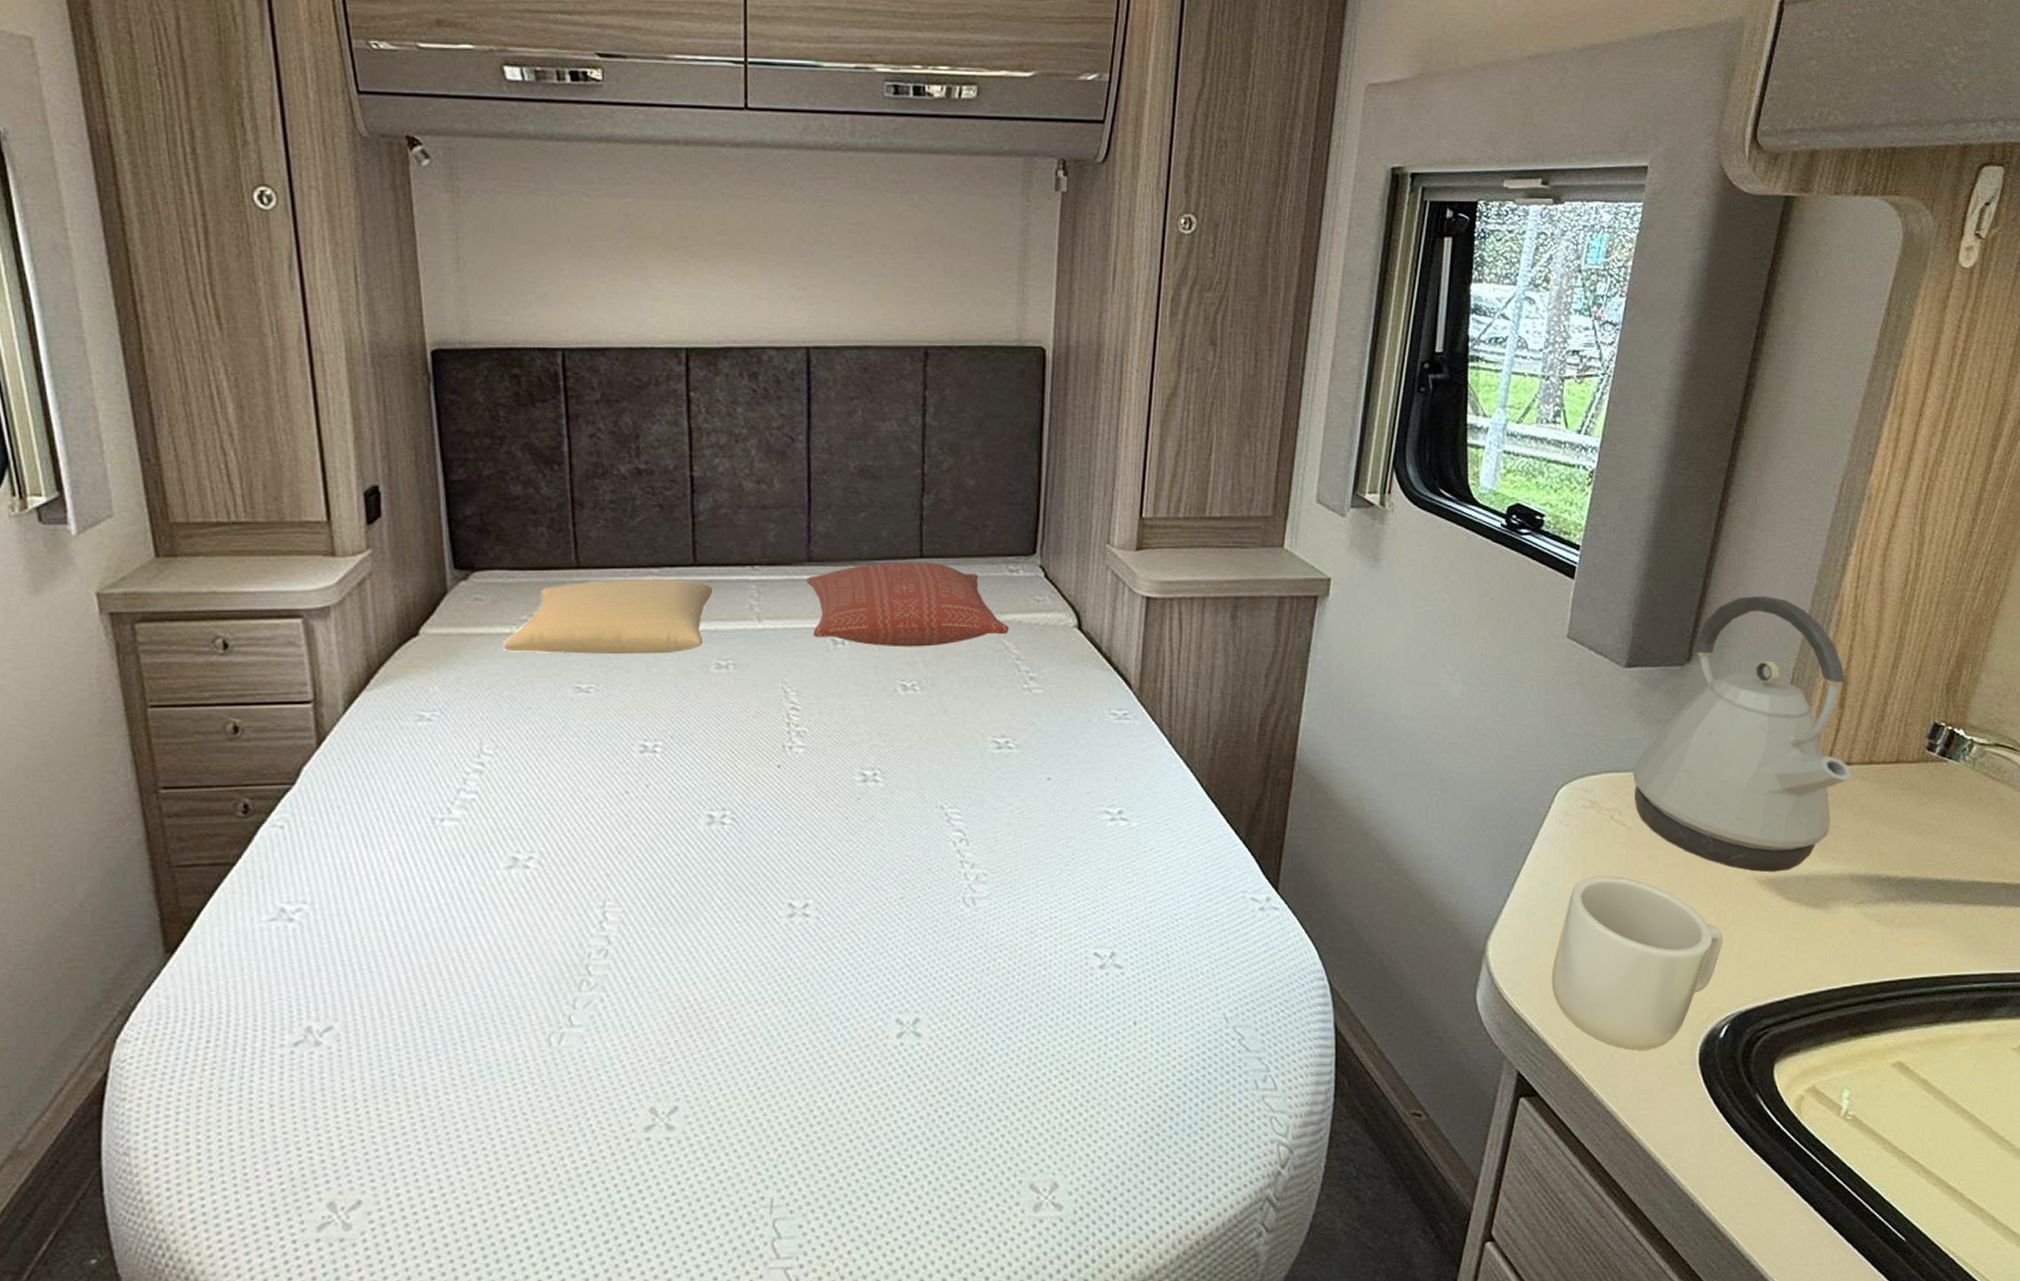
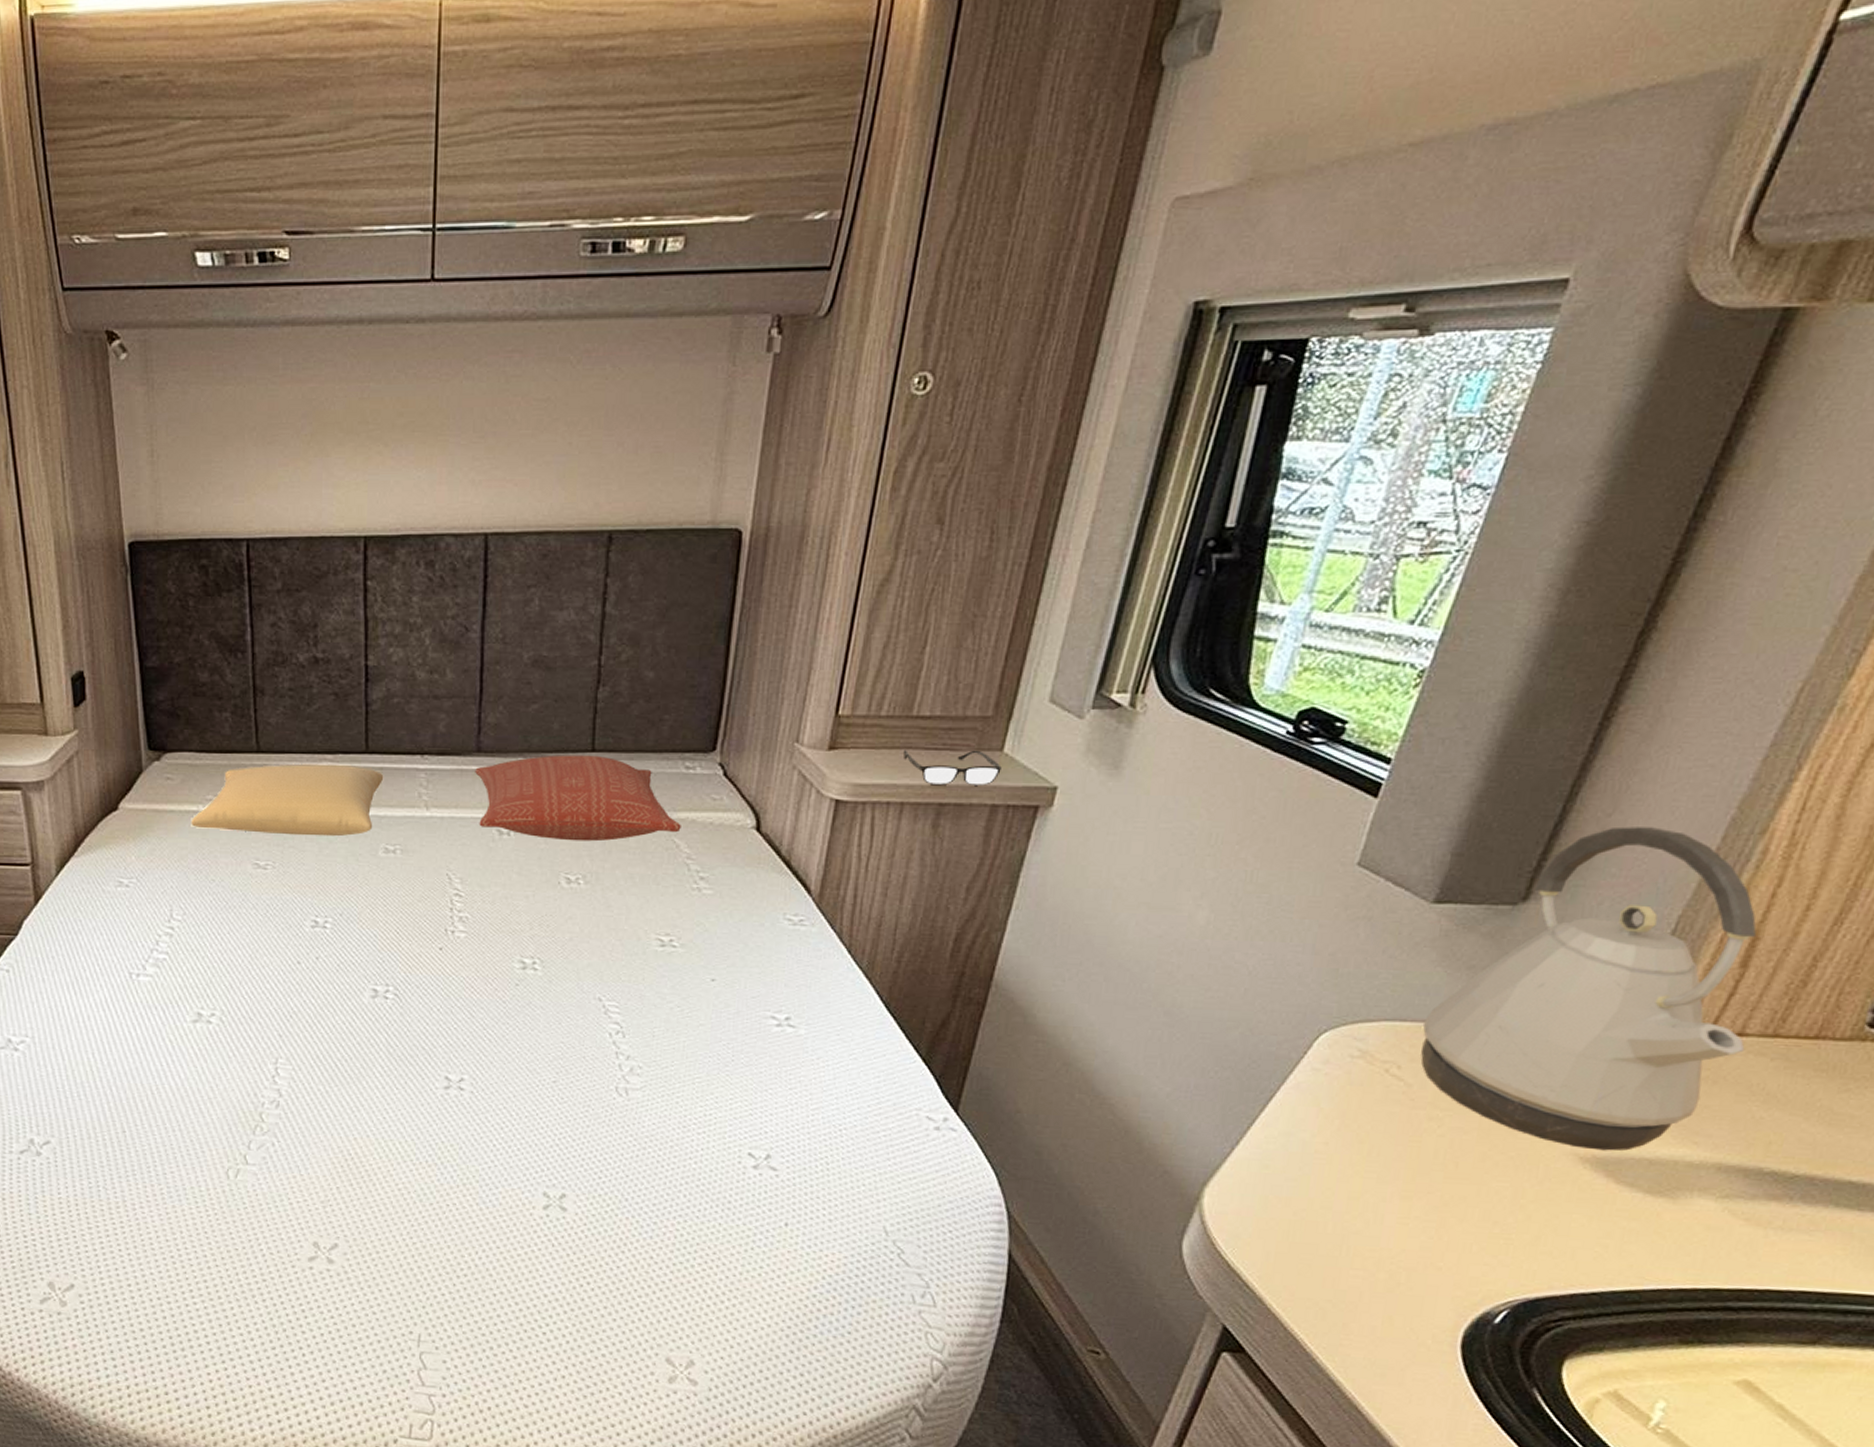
eyeglasses: none [1200,547,1284,580] -> present [902,750,1002,786]
mug: present [1551,875,1723,1051] -> none [1279,1132,1518,1325]

